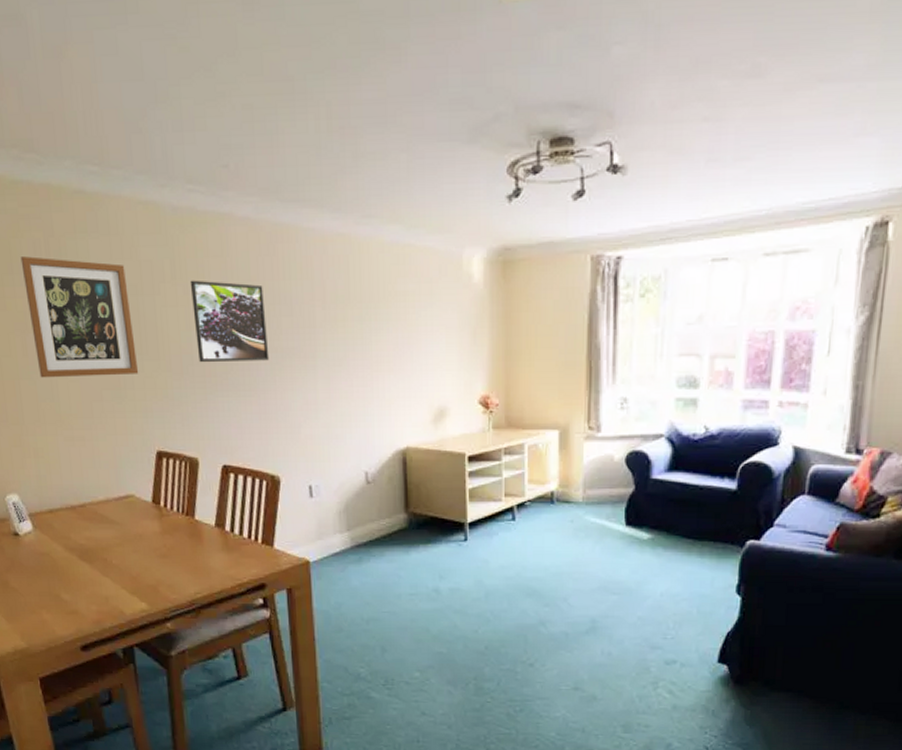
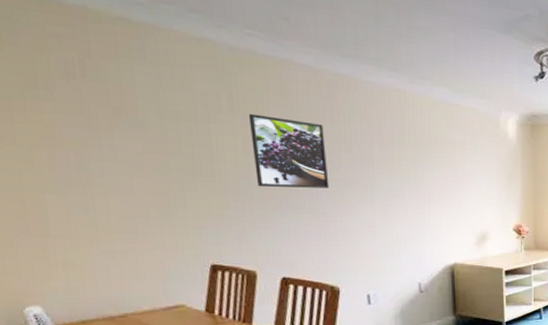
wall art: present [20,256,139,378] -> none [47,72,192,194]

